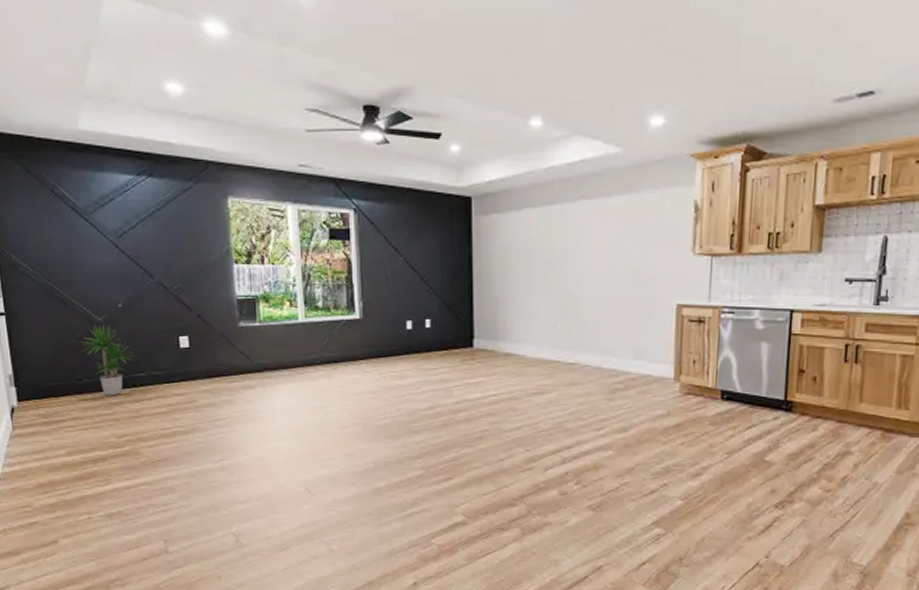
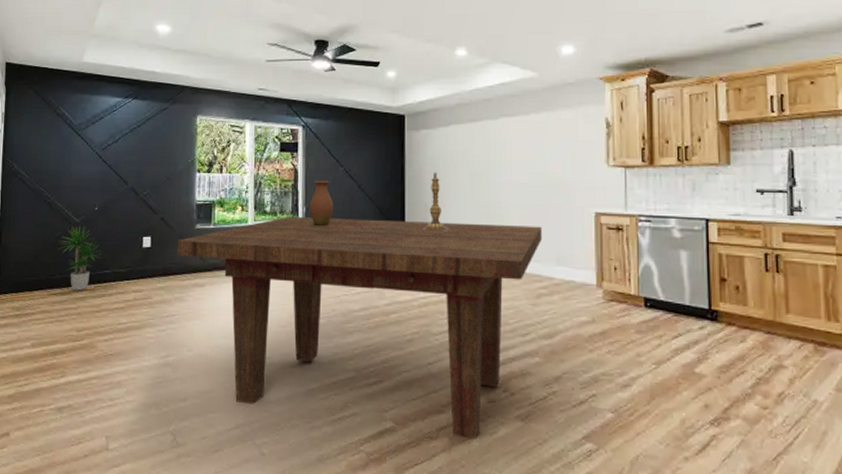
dining table: none [219,311,621,529] -> present [177,216,543,440]
vase: none [366,271,394,323] -> present [309,180,334,227]
candlestick: none [493,261,520,326] -> present [423,172,448,232]

